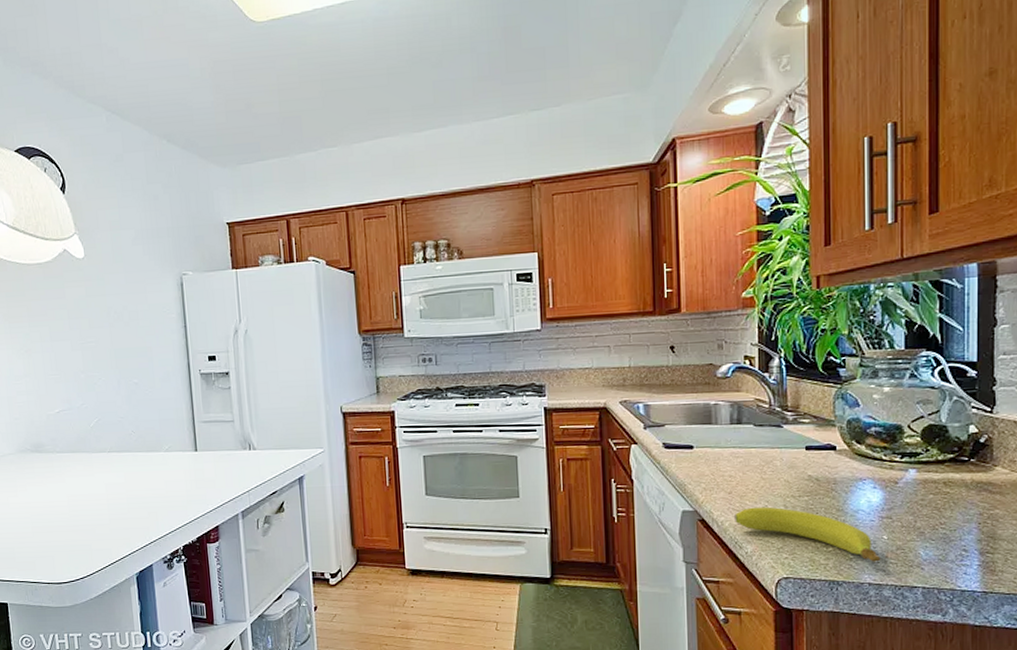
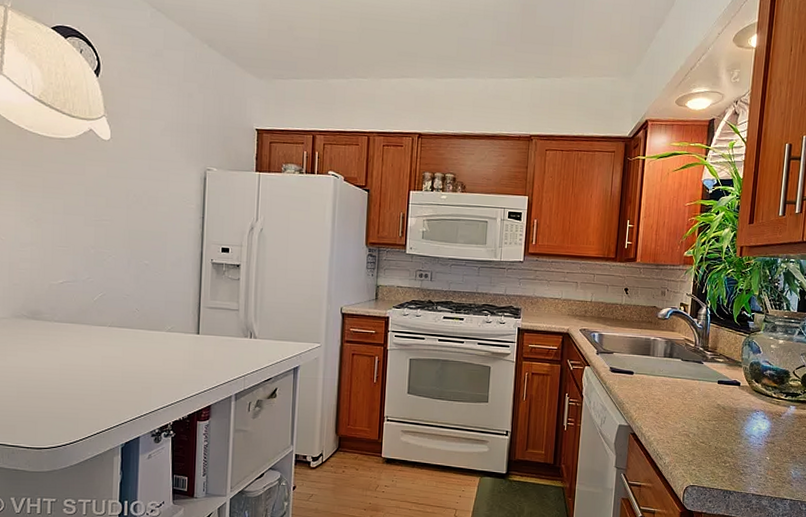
fruit: present [735,506,880,562] -> none [658,426,763,477]

